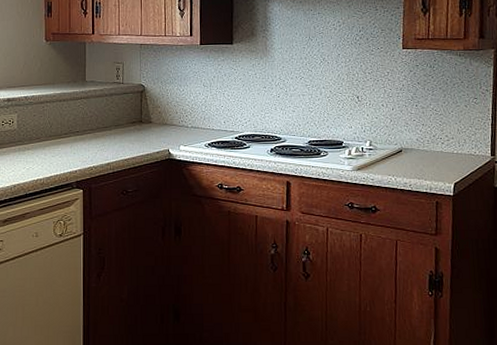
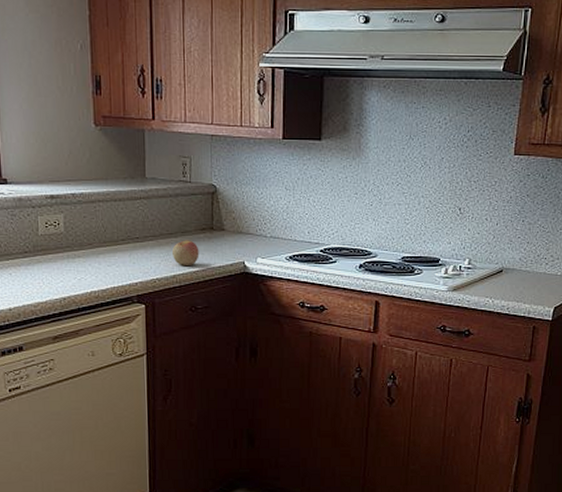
apple: none [107,132,130,154] -> present [172,240,199,265]

